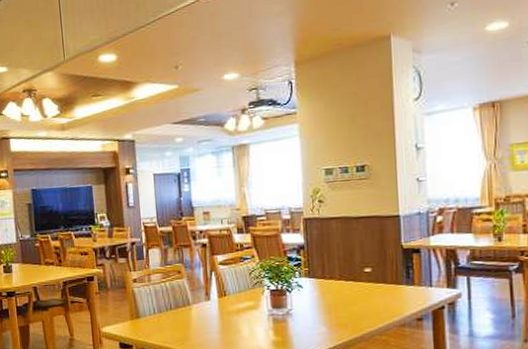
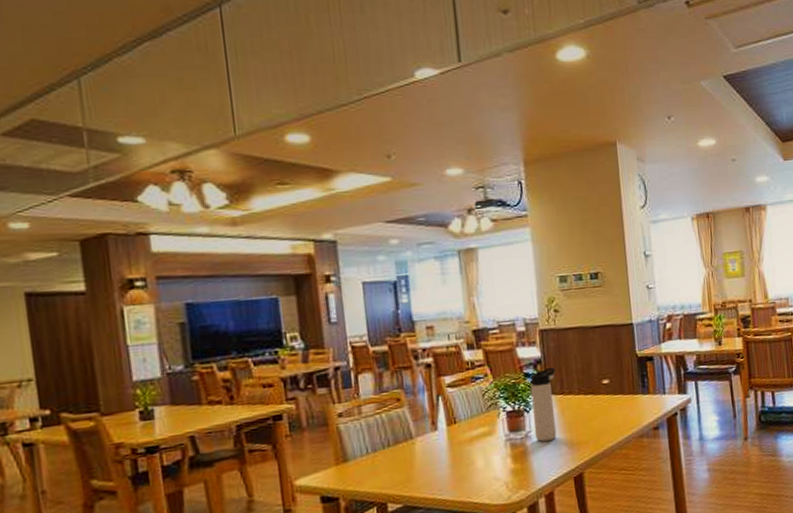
thermos bottle: none [293,253,318,320] -> present [530,367,557,442]

